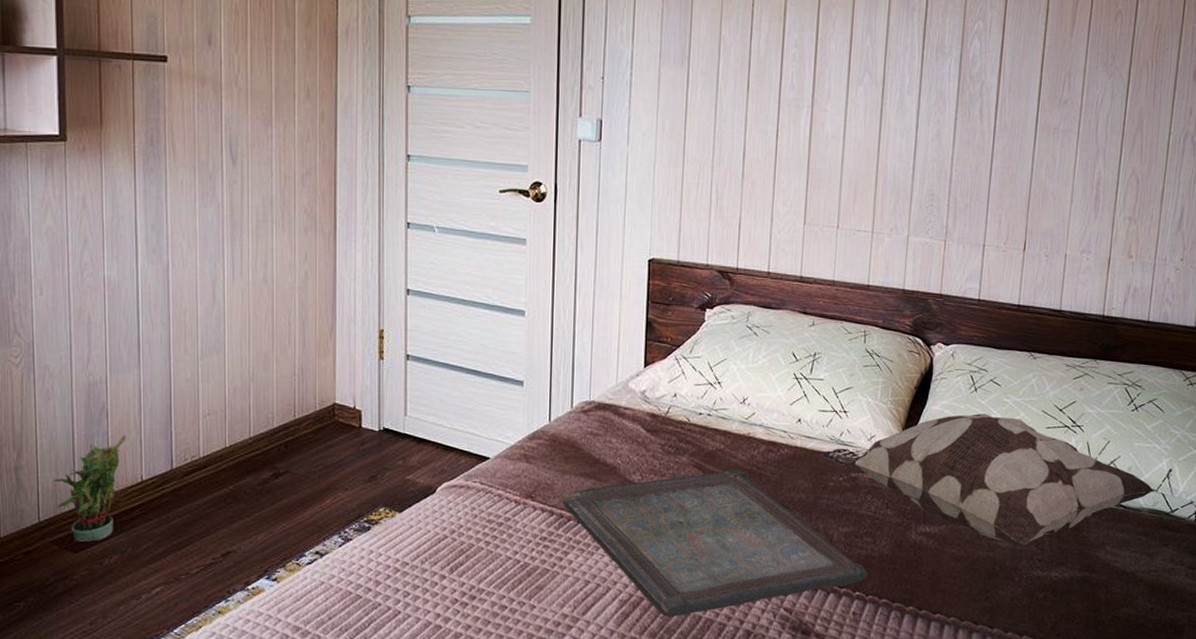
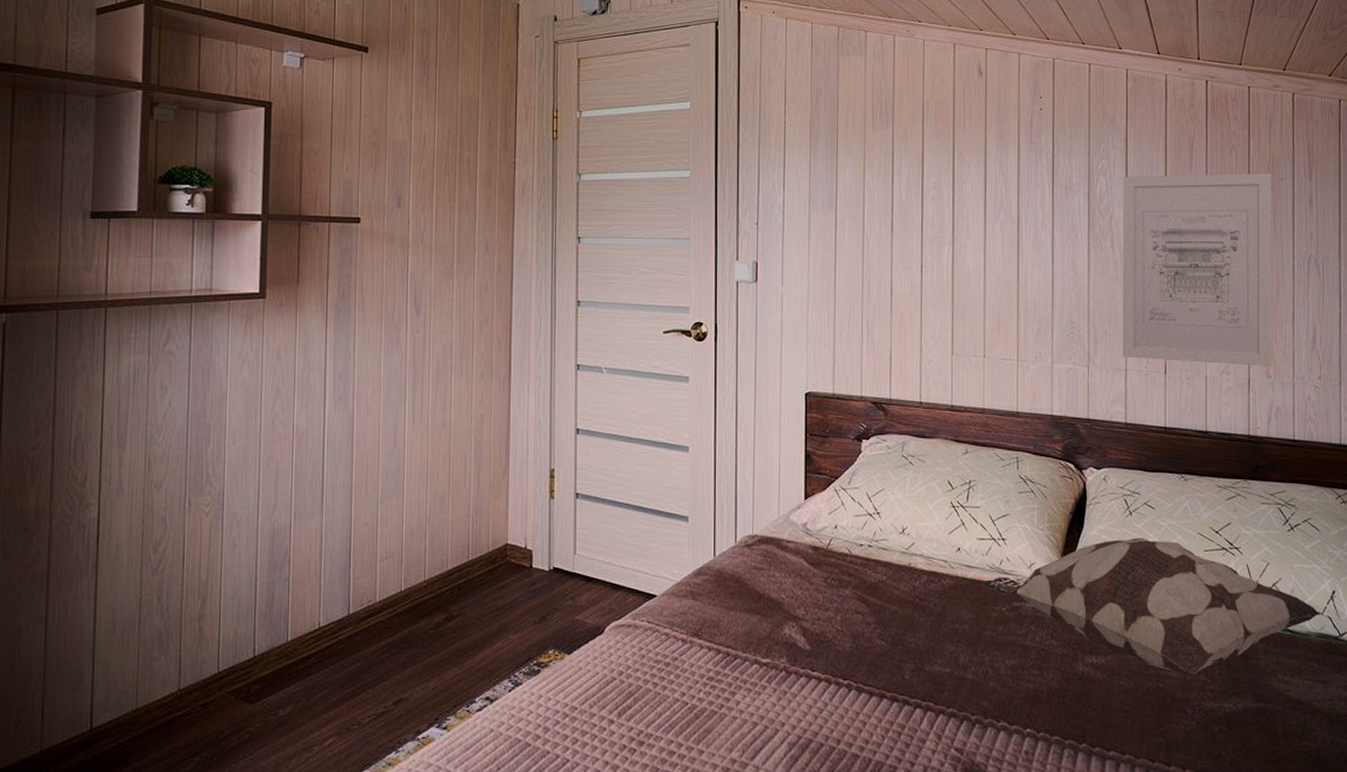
potted plant: present [53,435,126,542] -> none [234,581,306,692]
serving tray: present [561,469,868,617] -> none [727,601,1037,760]
wall art: none [981,39,1157,247] -> present [1122,173,1273,367]

